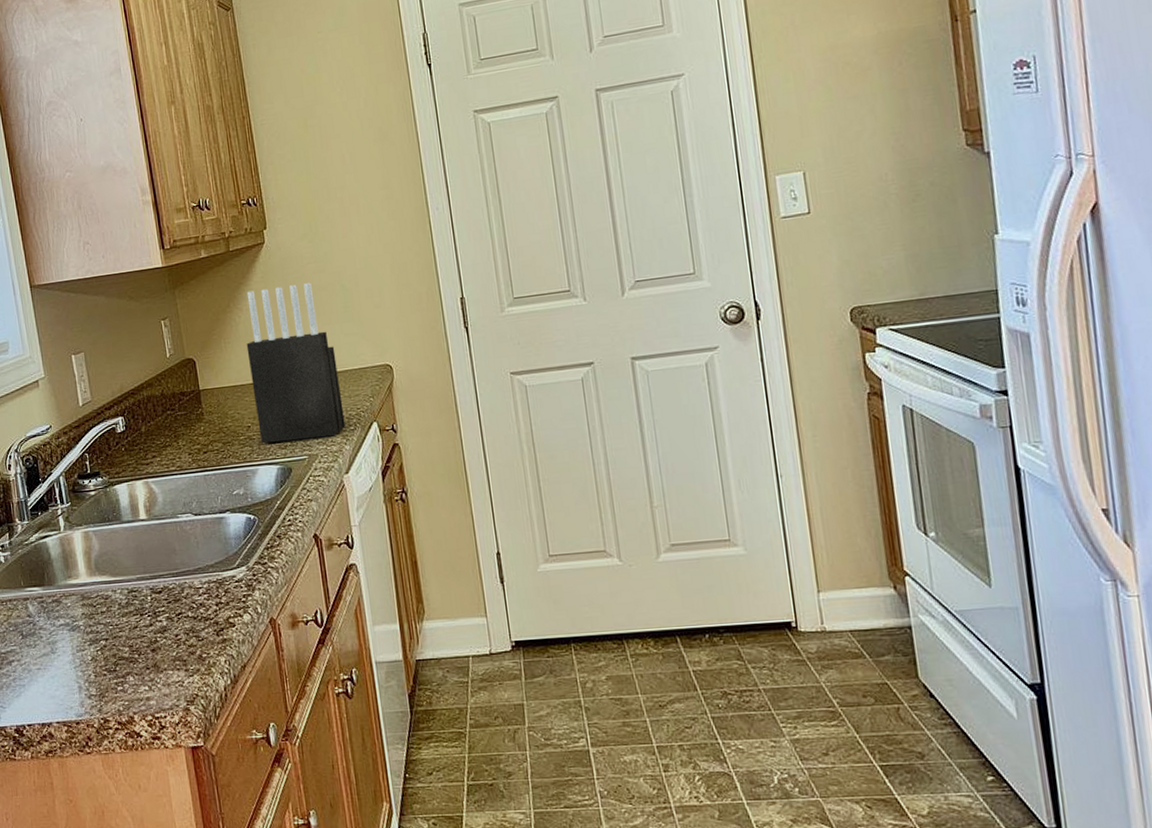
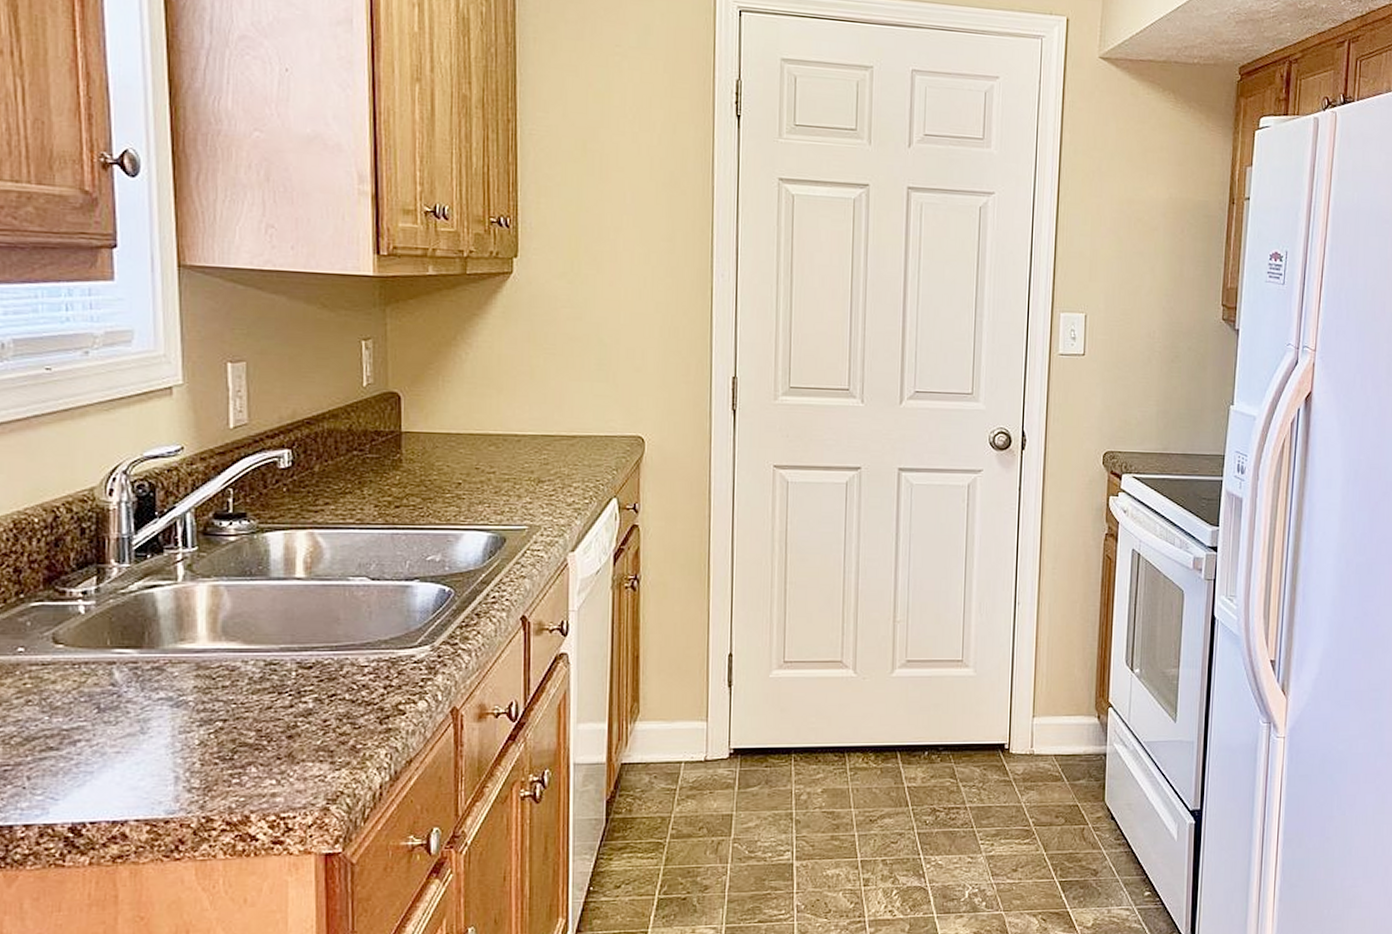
knife block: present [246,283,346,444] -> none [470,325,580,508]

